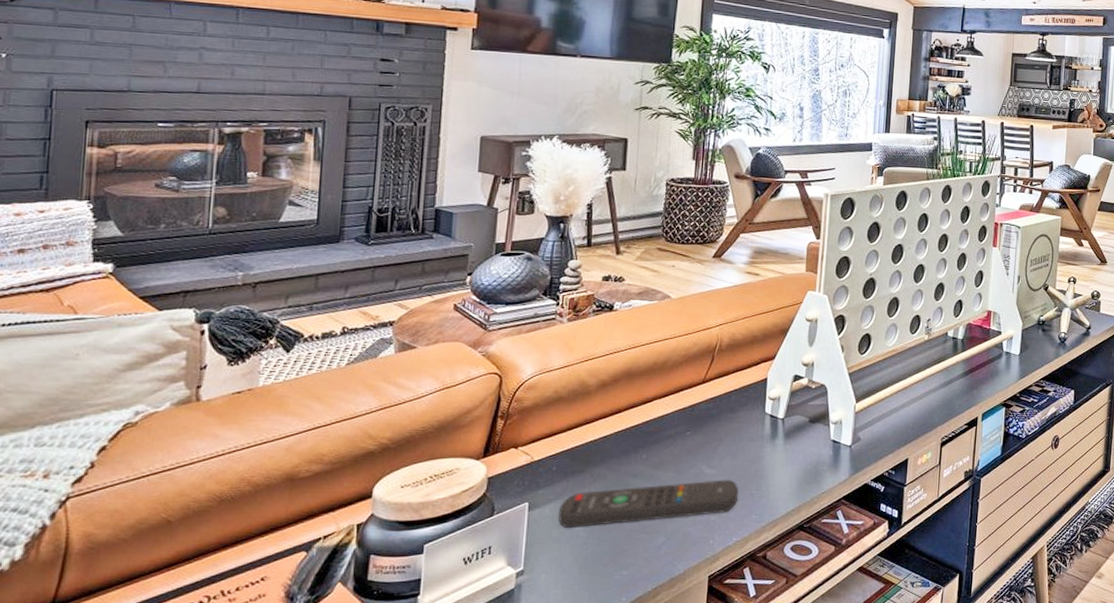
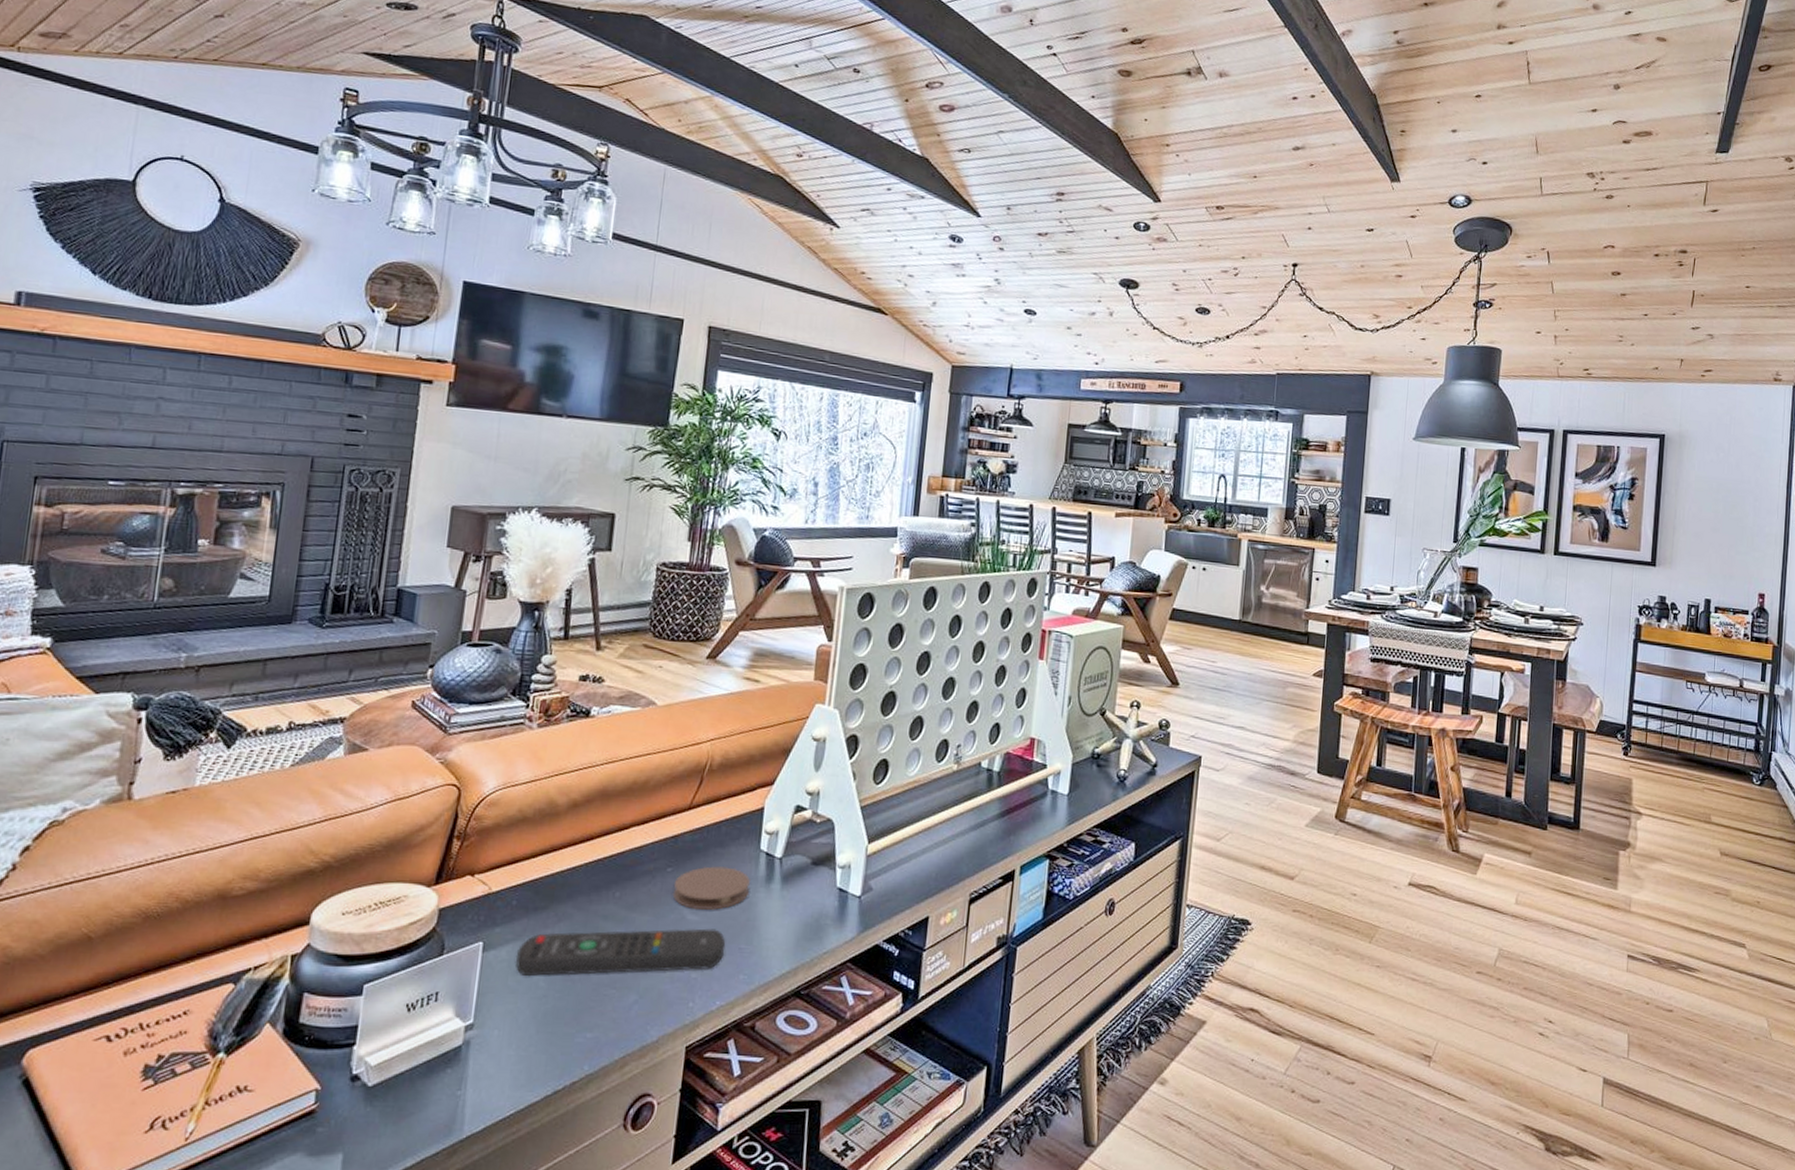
coaster: none [692,428,759,465] -> present [672,866,751,910]

